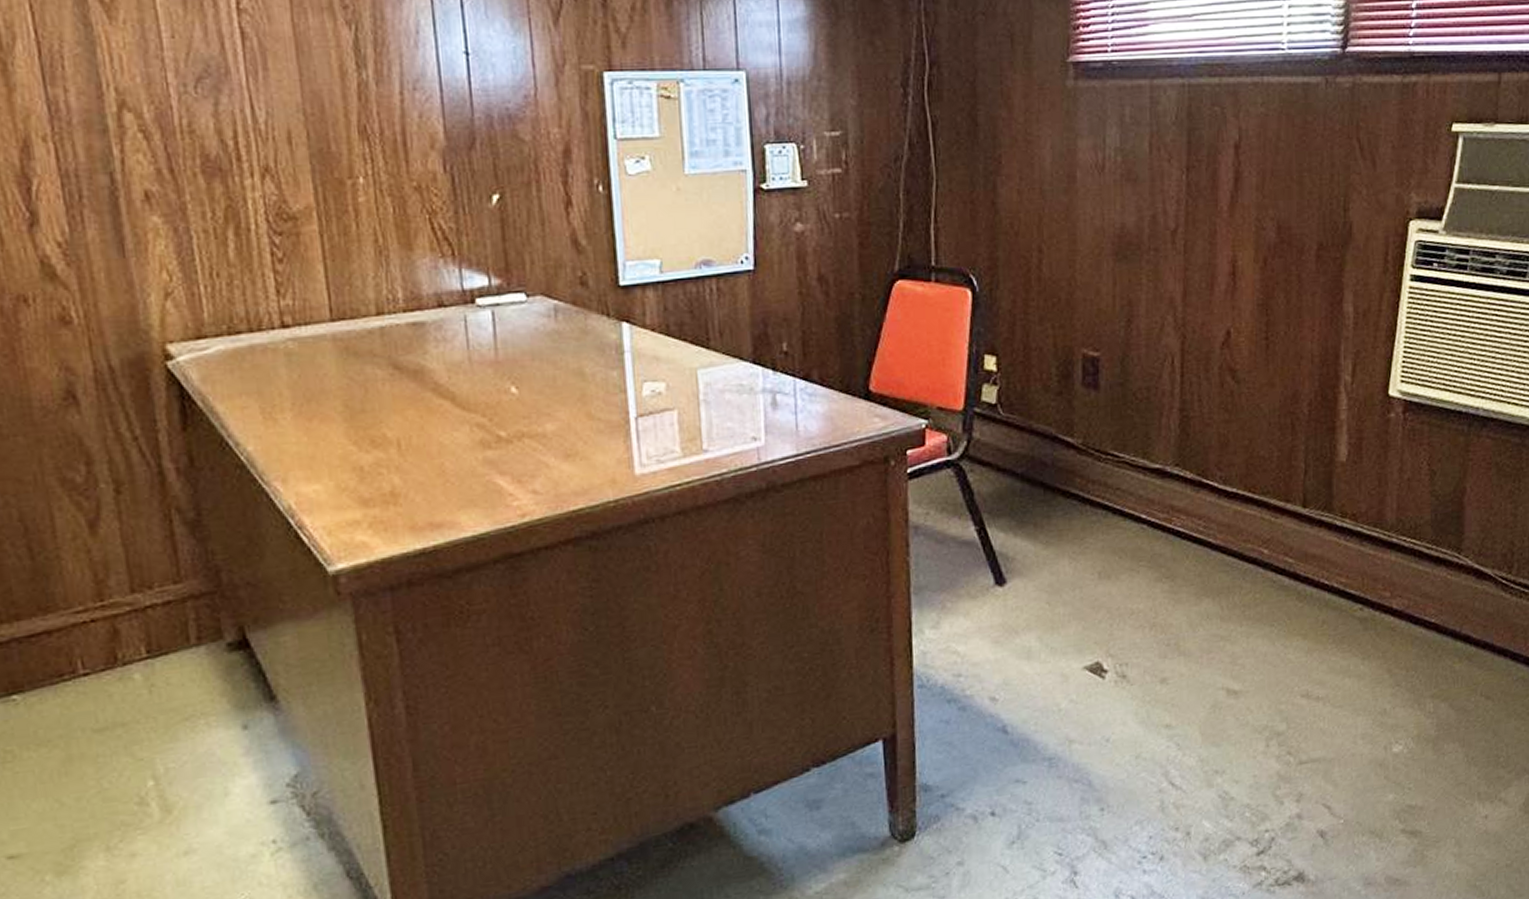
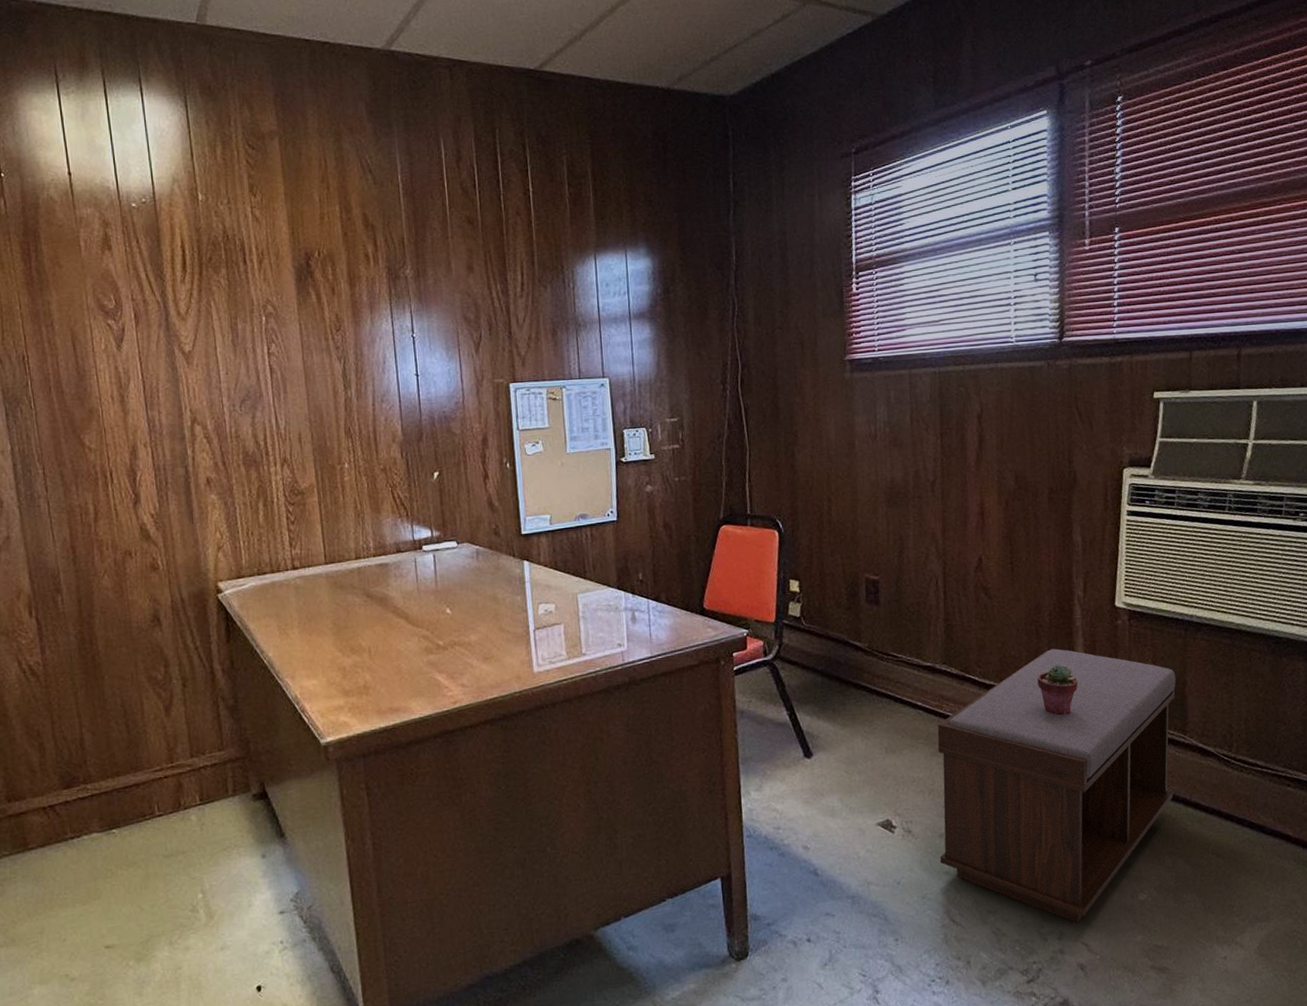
bench: none [1160,447,1454,782] -> present [937,648,1176,923]
potted succulent: none [1290,467,1339,530] -> present [1037,664,1078,715]

